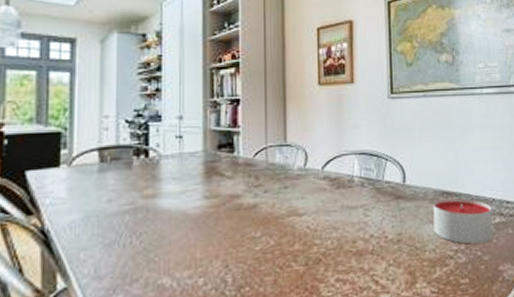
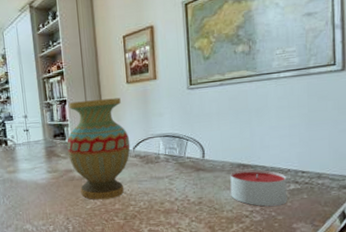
vase: none [235,102,319,238] -> present [67,97,131,200]

